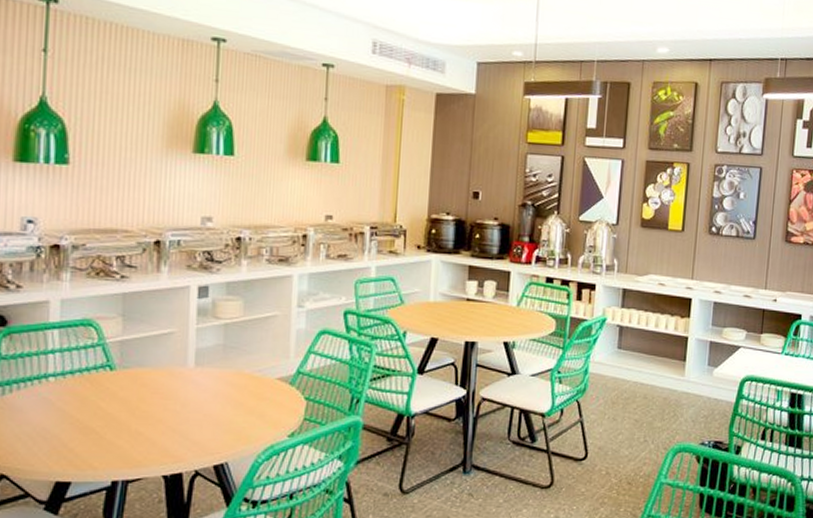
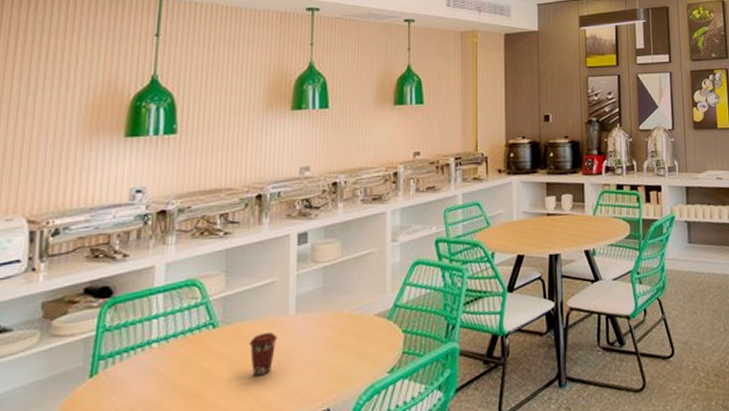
coffee cup: none [147,382,176,423] -> present [249,332,278,377]

